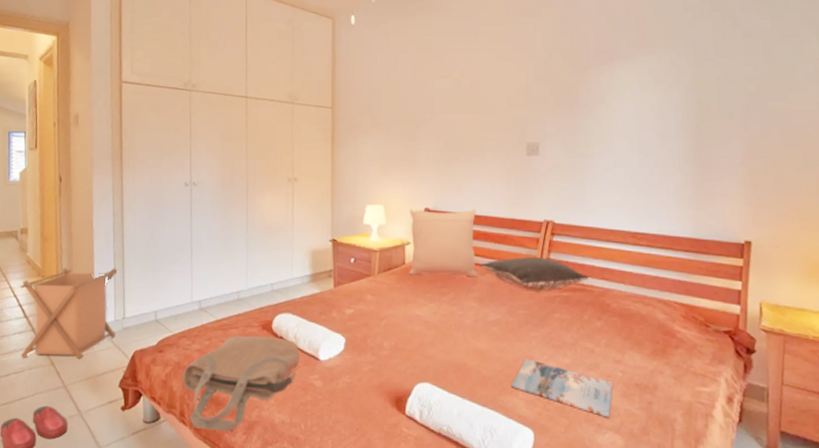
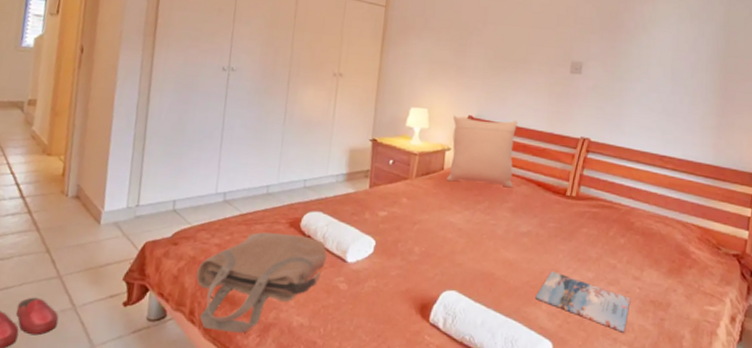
laundry basket: present [20,267,116,359] -> none [10,146,135,248]
pillow: present [479,257,590,292] -> none [516,171,618,207]

